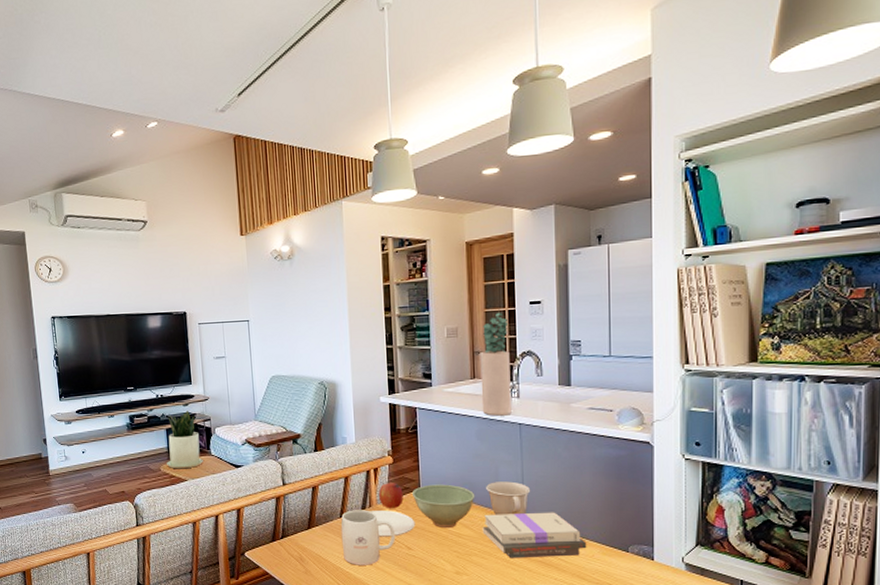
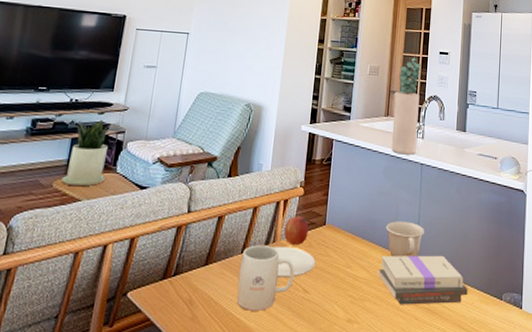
bowl: present [412,484,475,529] -> none [317,220,376,270]

